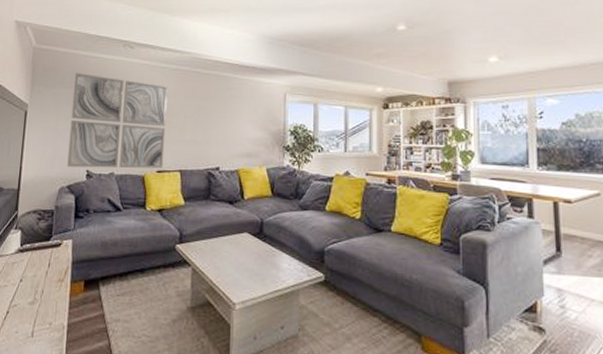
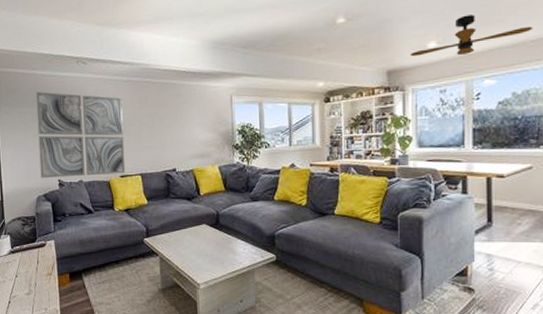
ceiling fan: none [472,33,592,72] -> present [411,14,533,57]

